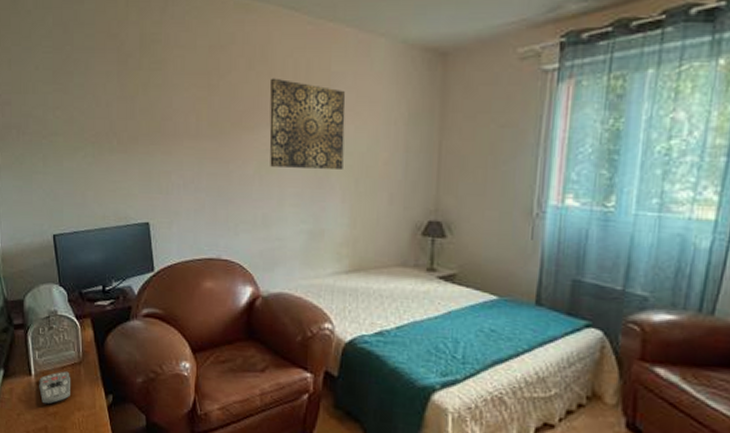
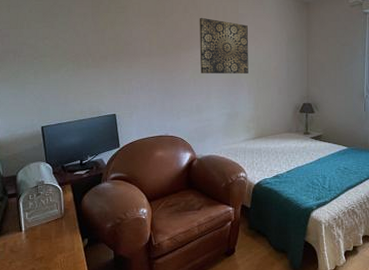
remote control: present [39,371,70,405] -> none [28,225,54,252]

